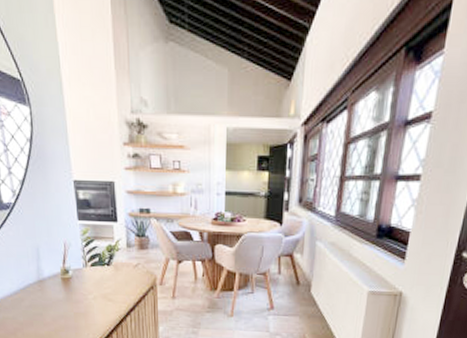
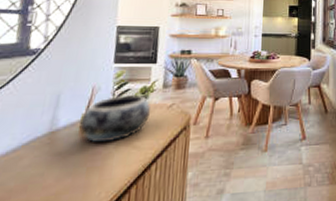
decorative bowl: none [59,251,119,294] -> present [79,94,151,143]

